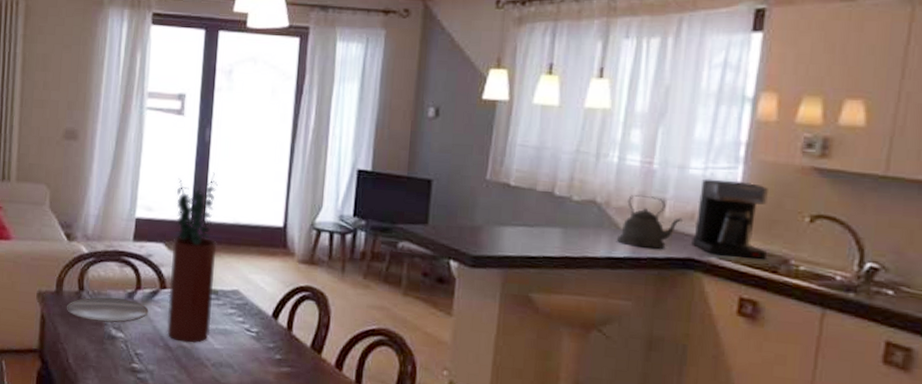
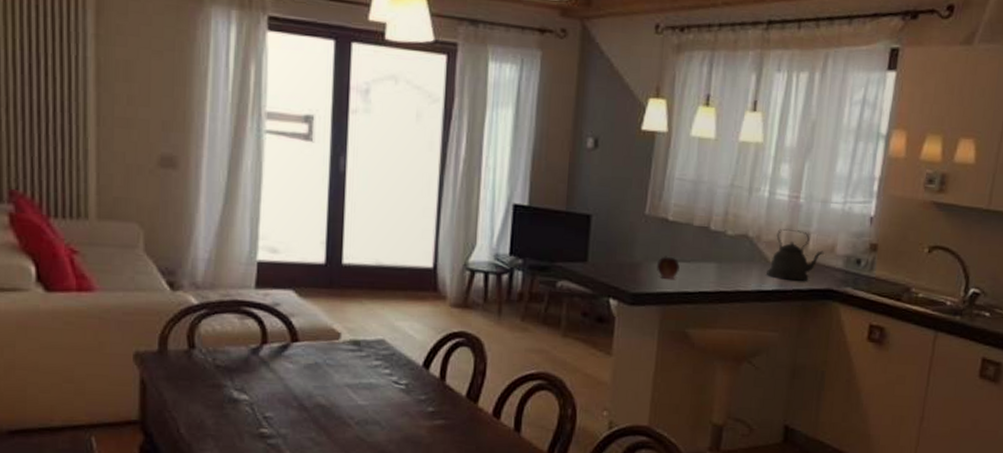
plate: present [66,297,149,323] -> none [173,354,278,384]
vase: present [167,172,218,344] -> none [301,207,357,401]
fruit: none [497,220,522,243] -> present [656,256,680,279]
coffee maker: present [691,178,768,260] -> none [831,212,896,289]

